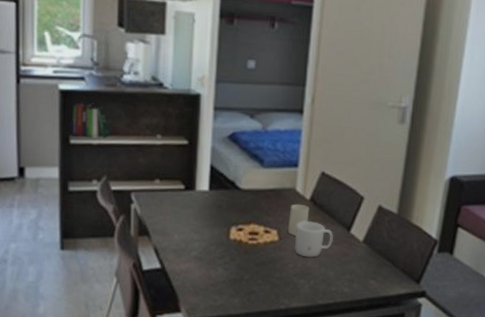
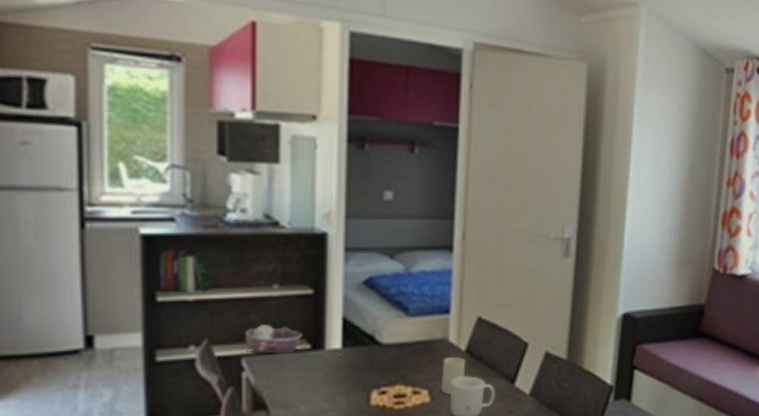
decorative basket: none [134,167,178,192] -> present [245,325,302,354]

